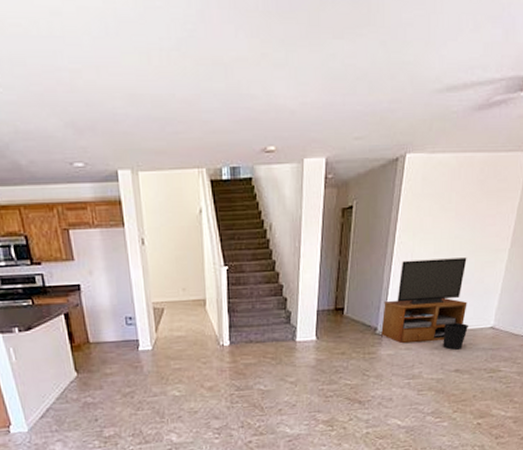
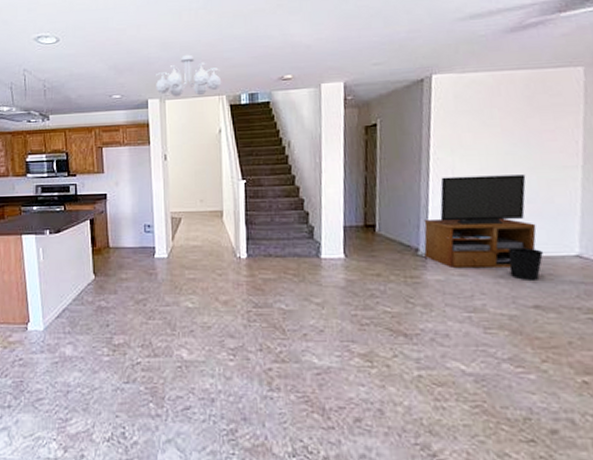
ceiling light fixture: none [124,112,201,168] -> present [156,54,222,97]

